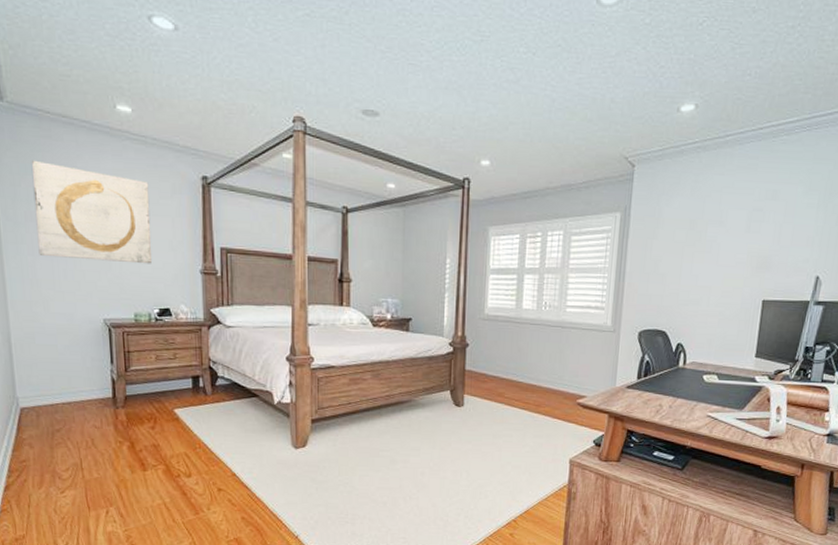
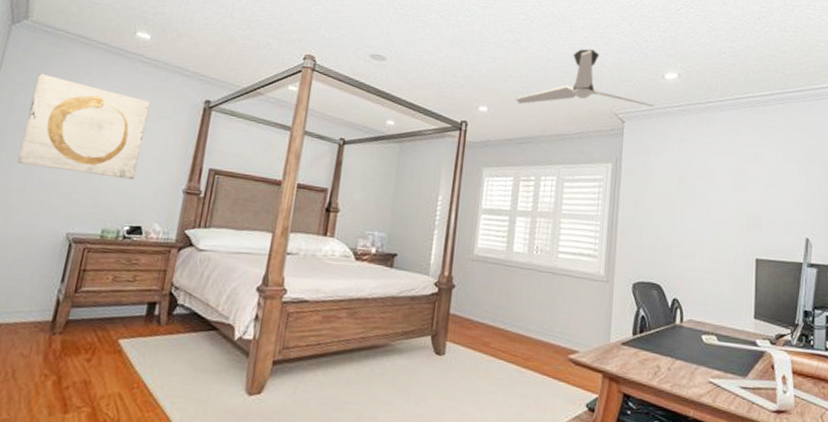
ceiling fan: none [519,83,668,155] -> present [515,49,655,107]

